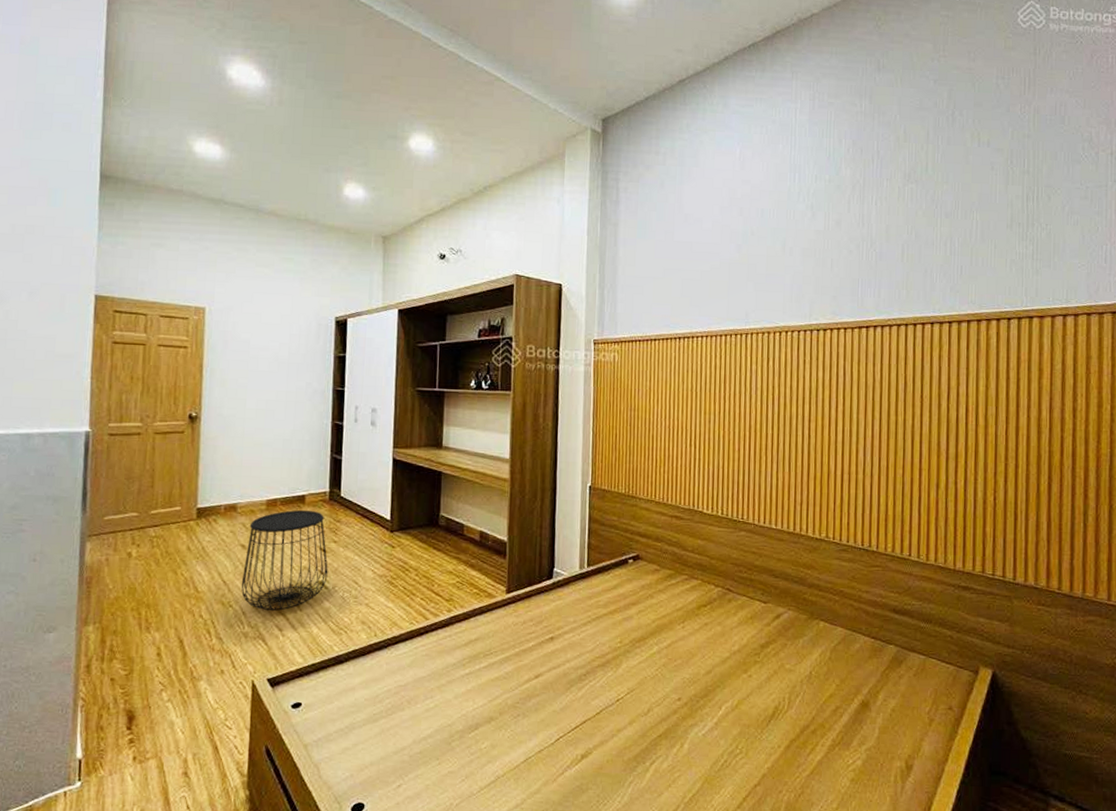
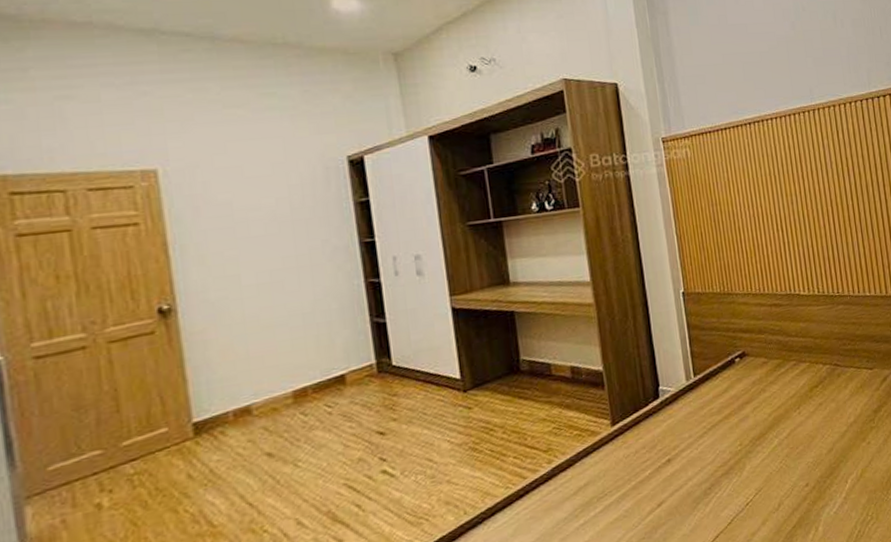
side table: present [241,509,328,611] -> none [273,389,393,525]

